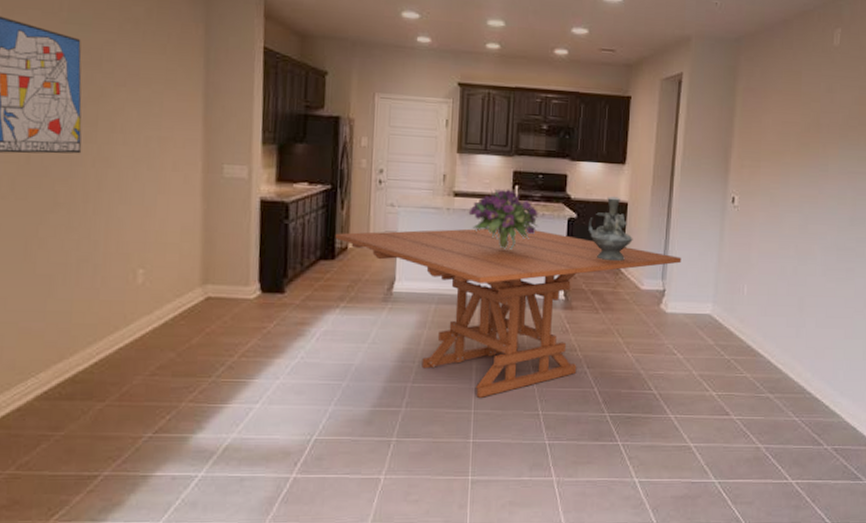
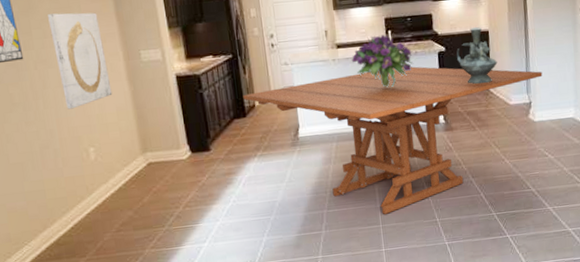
wall art: none [120,106,181,220] -> present [48,12,113,110]

